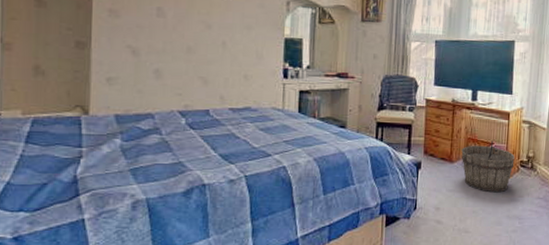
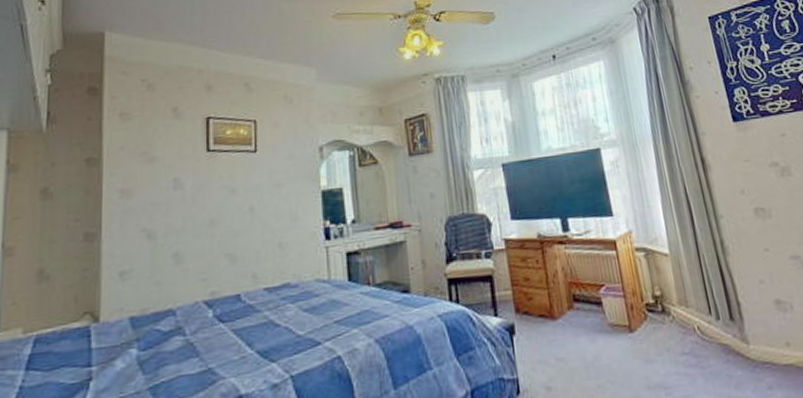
wooden bucket: present [460,140,515,193] -> none [563,281,639,355]

